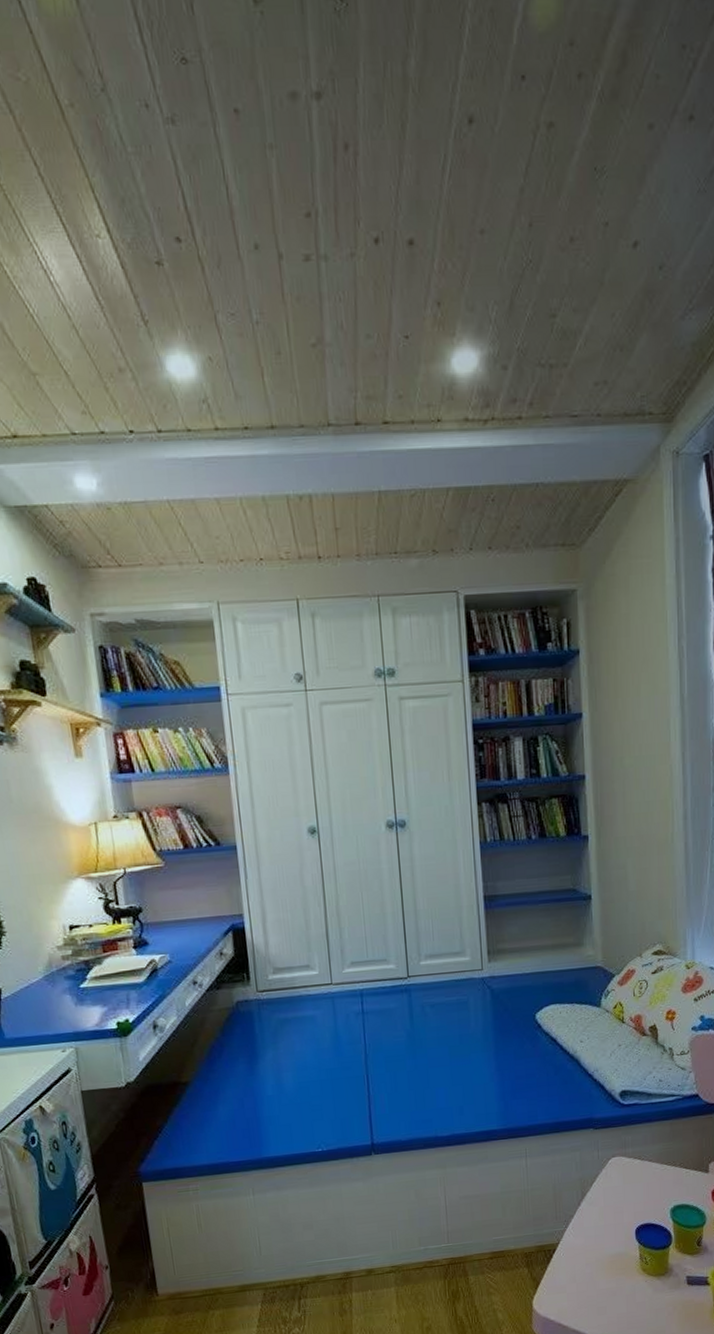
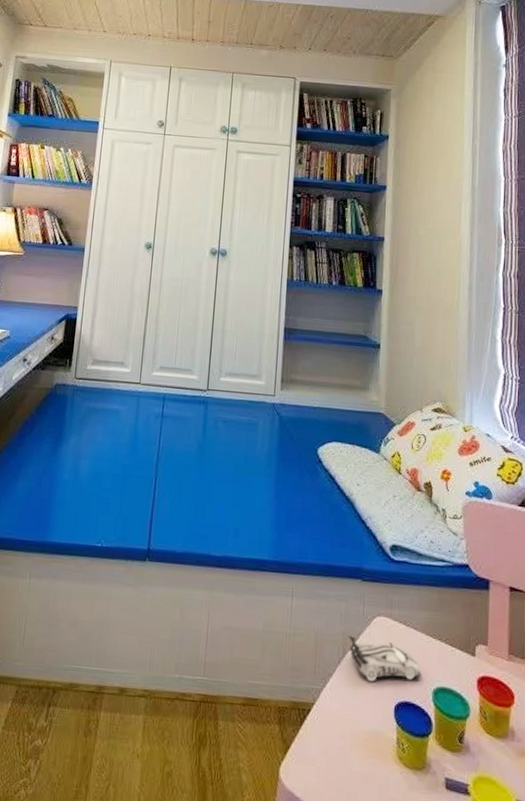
toy car: none [586,1177,658,1215] -> present [349,636,421,682]

